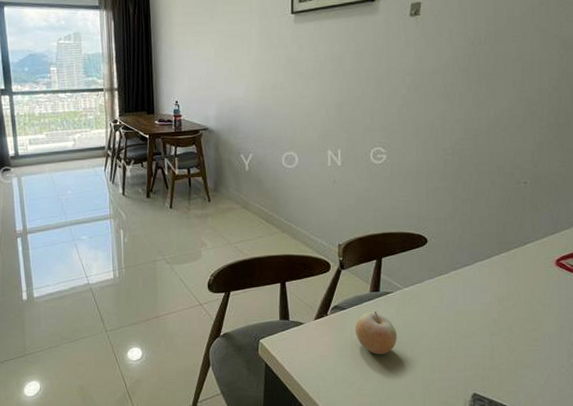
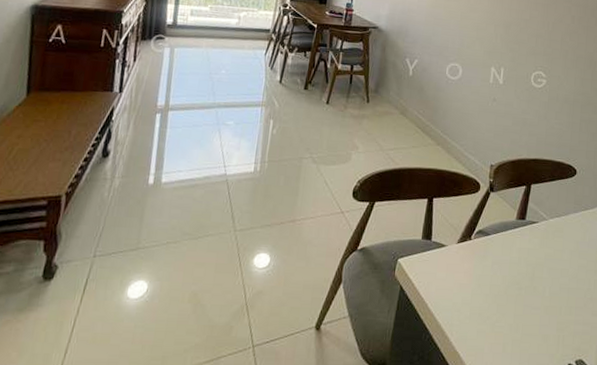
fruit: present [354,311,397,355] -> none [496,240,538,289]

